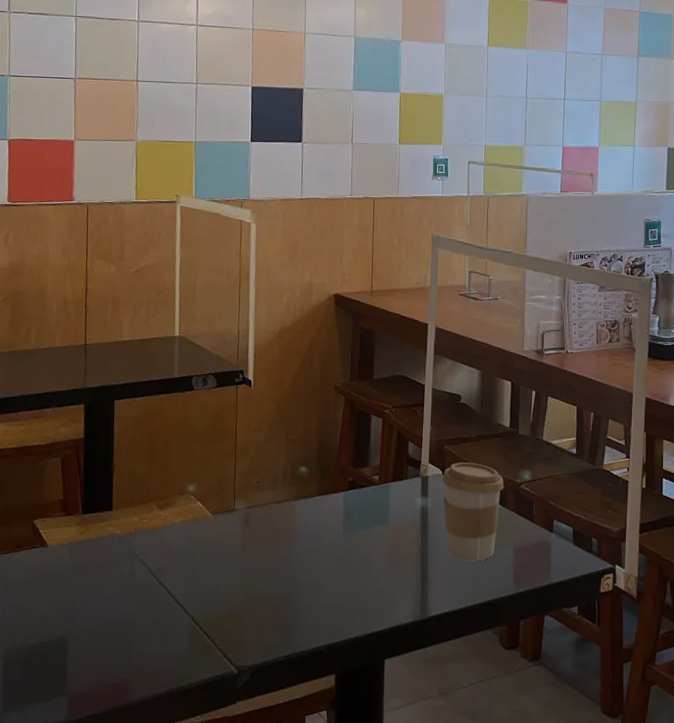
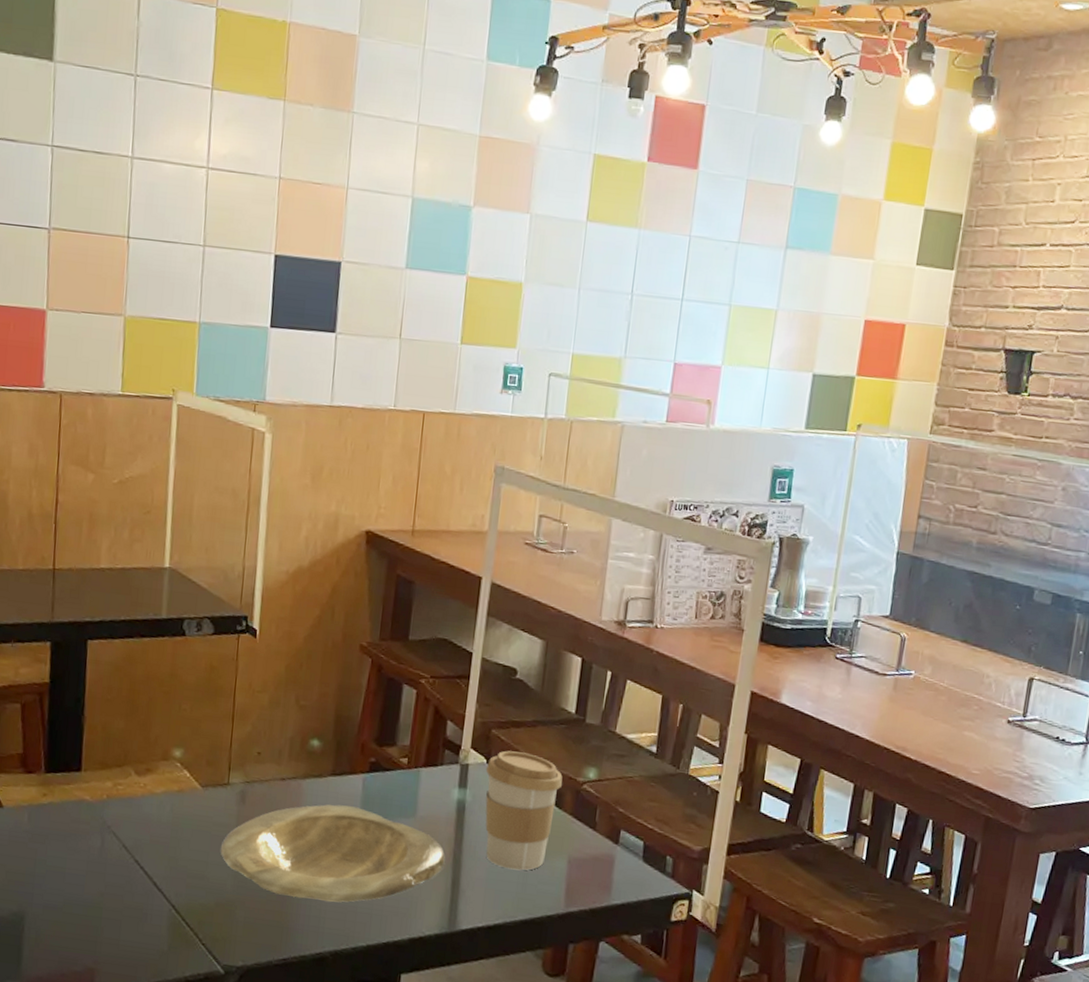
plate: none [230,519,414,602] -> present [220,804,445,902]

